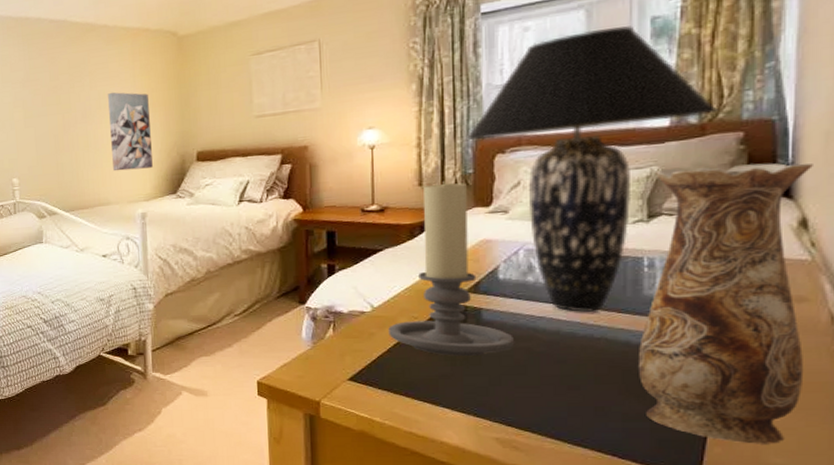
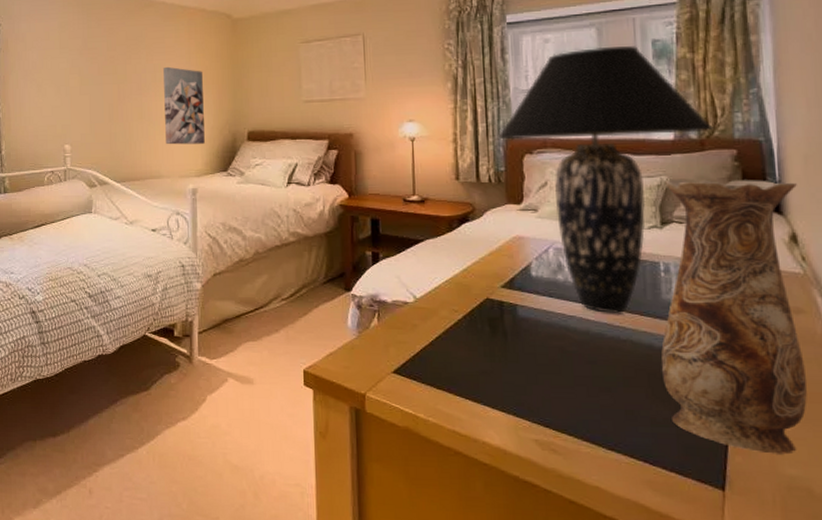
candle holder: present [388,180,515,357] -> none [430,176,549,354]

